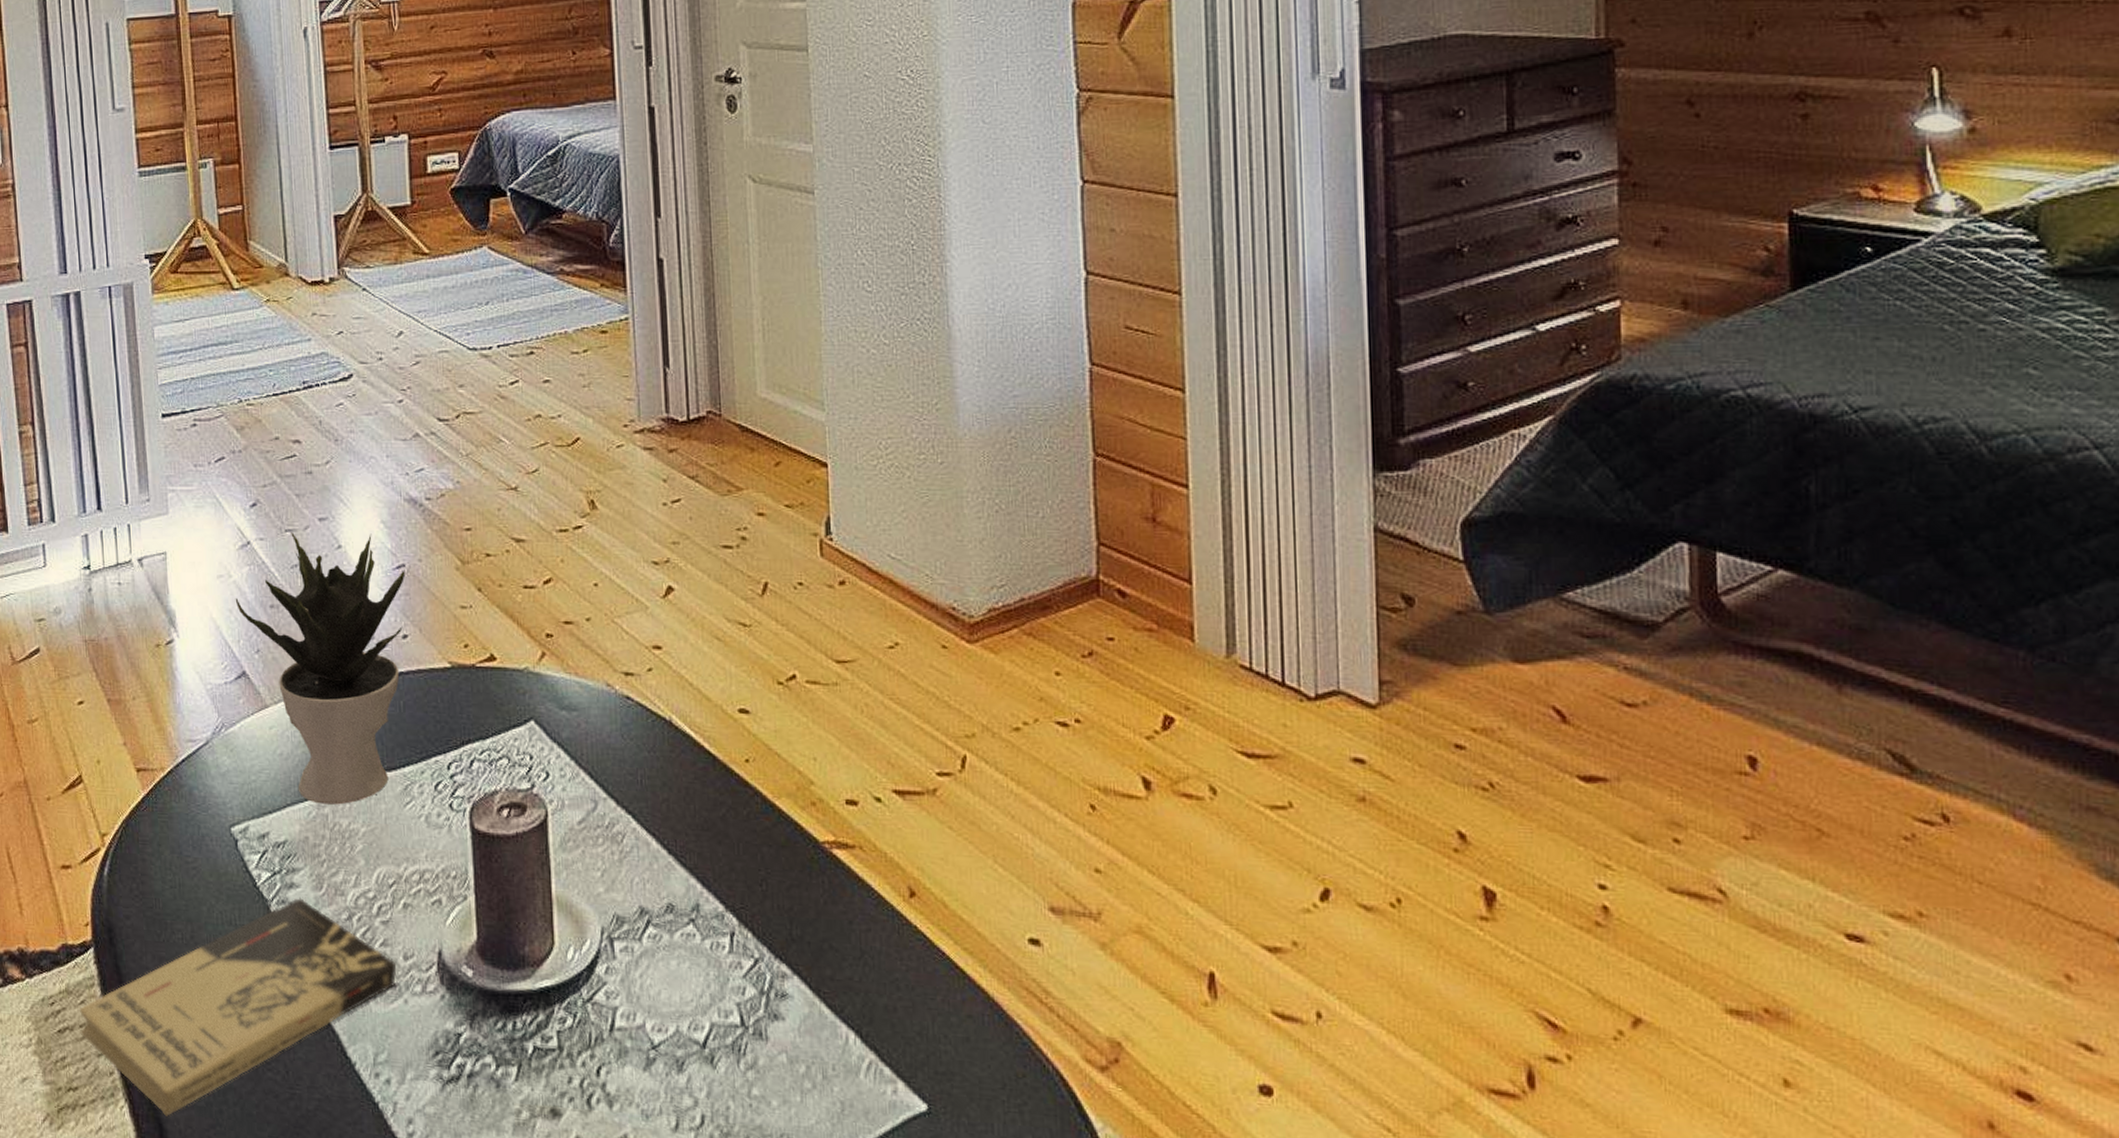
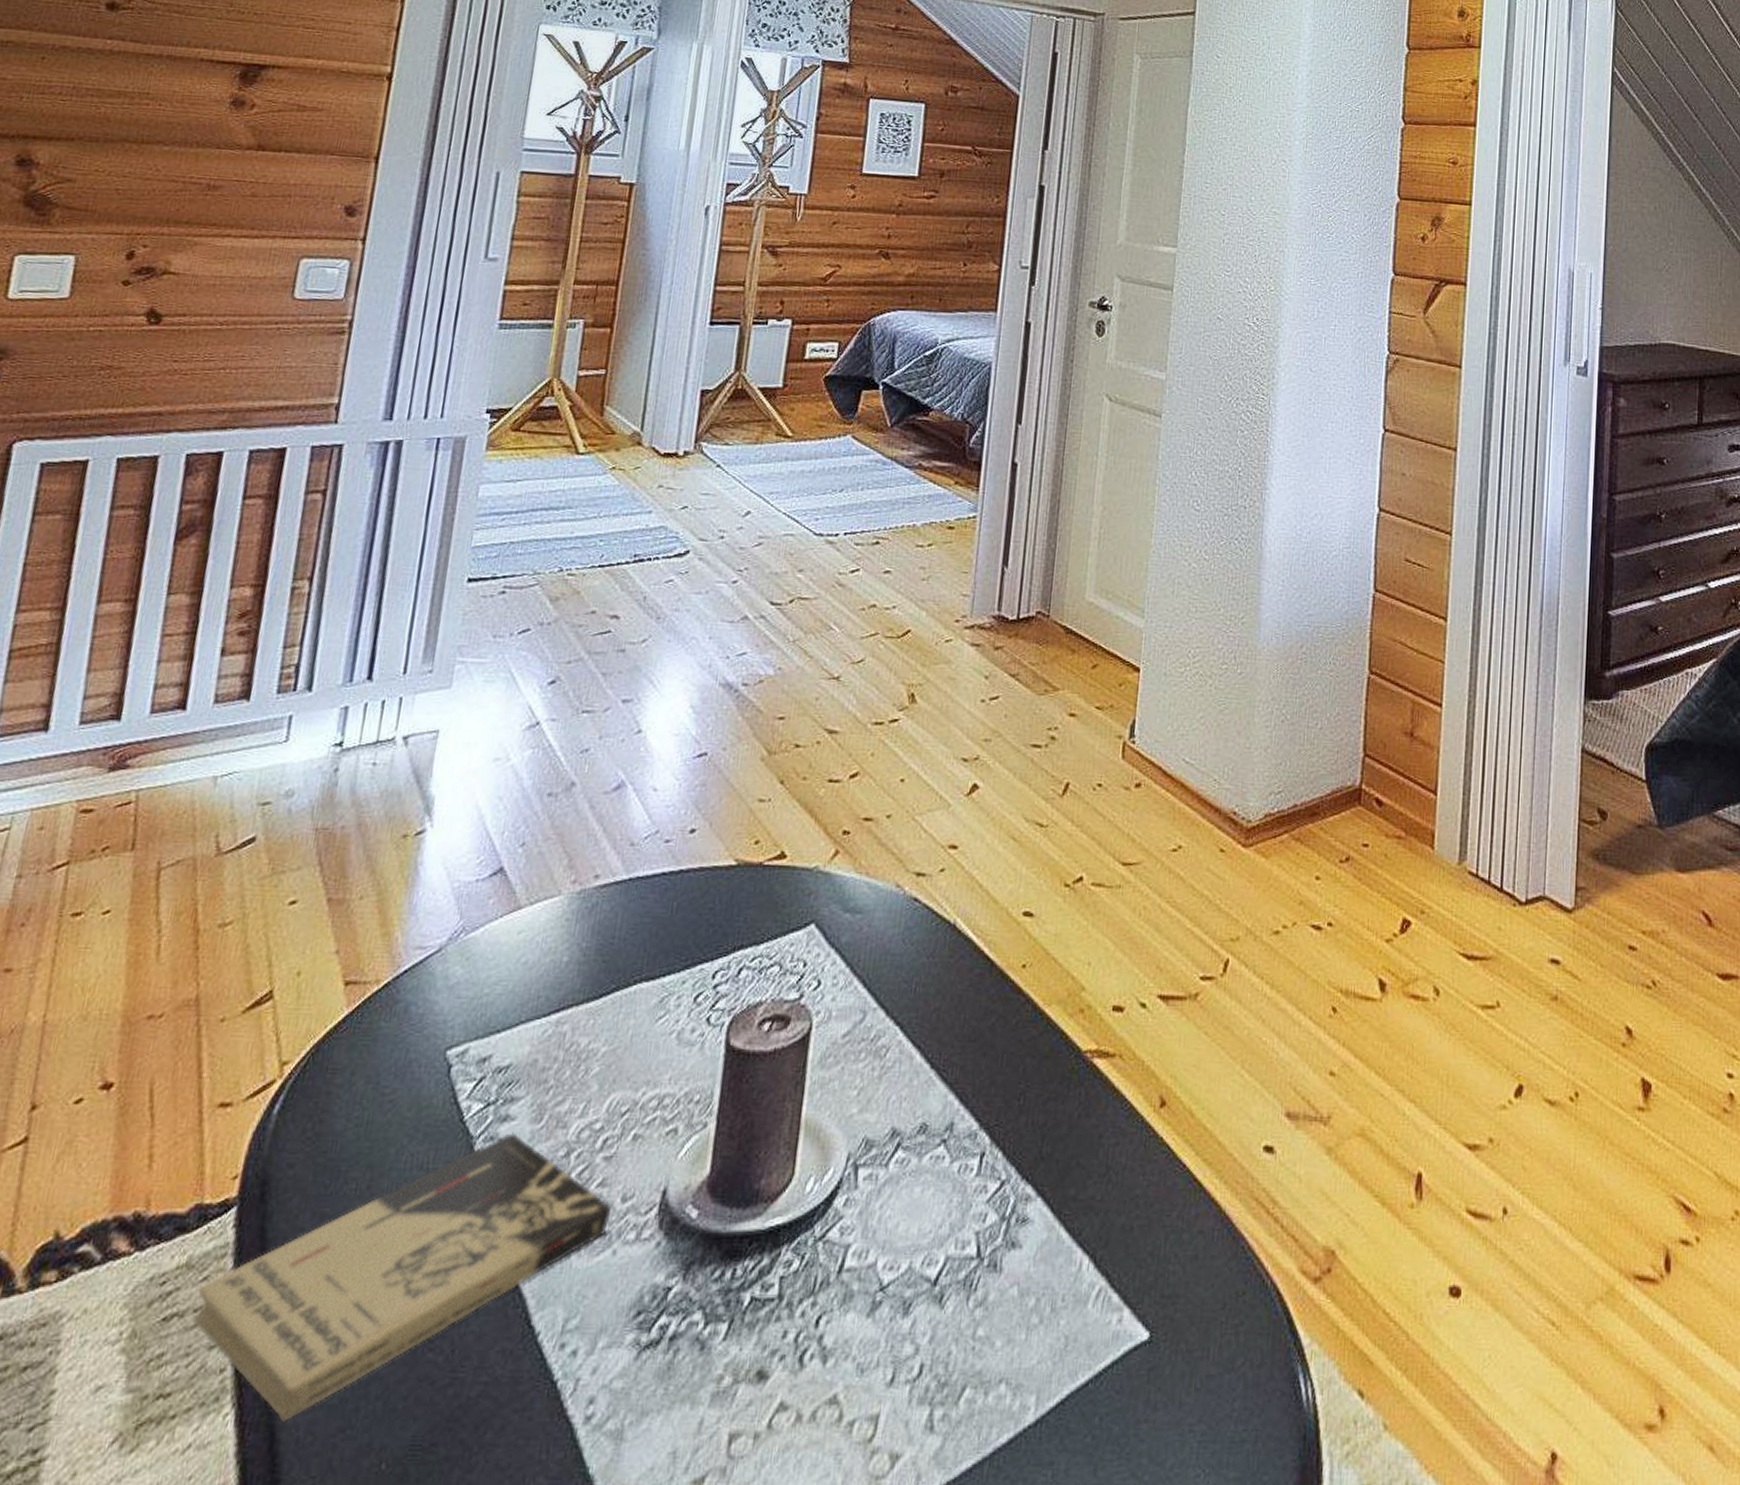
potted plant: present [235,532,406,805] -> none [508,714,706,1021]

